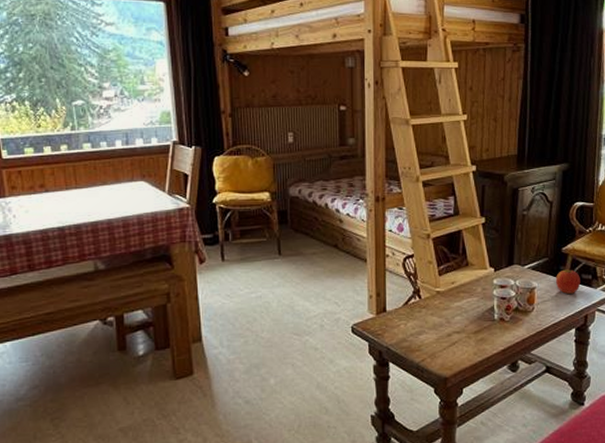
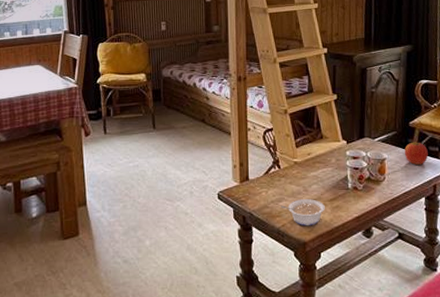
legume: none [421,331,469,361] -> present [281,199,325,226]

